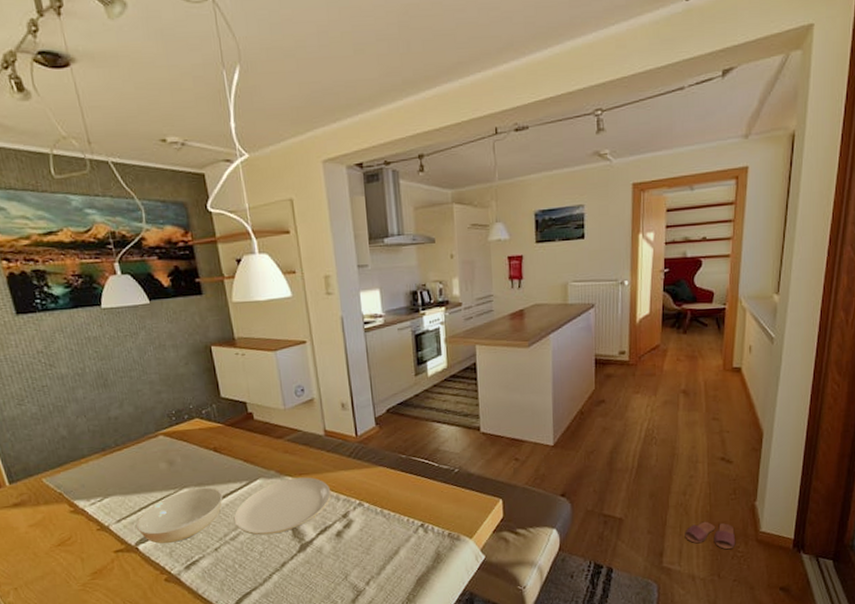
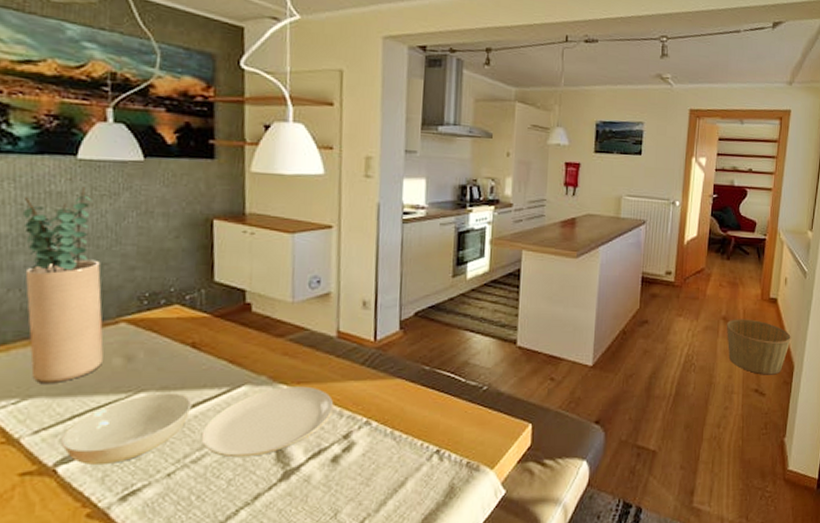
vase: none [73,330,154,485] -> present [22,186,104,383]
slippers: present [685,521,736,550] -> none [716,457,765,489]
basket: none [686,390,758,444] -> present [726,319,791,375]

